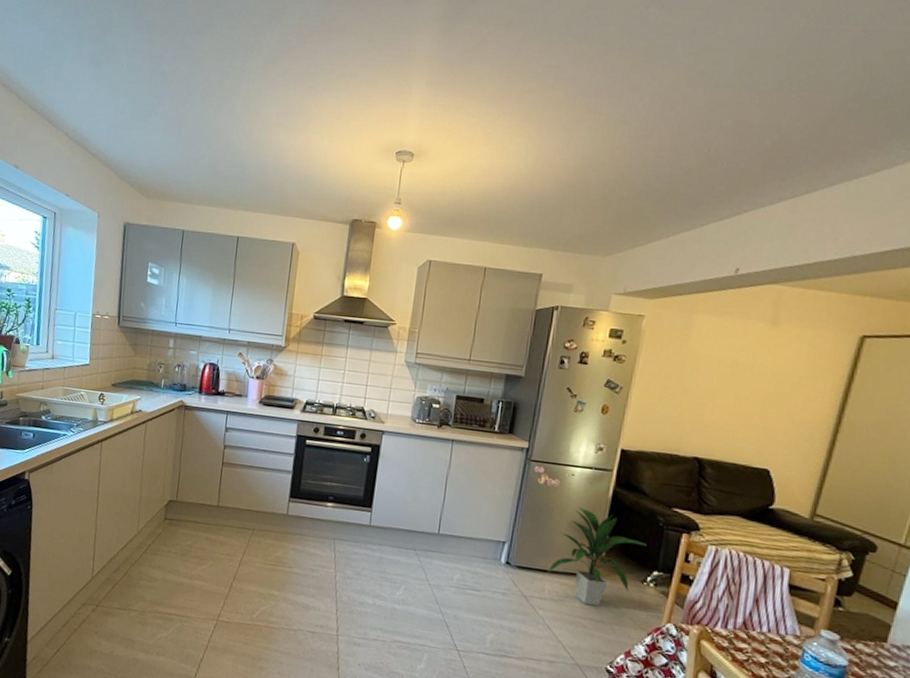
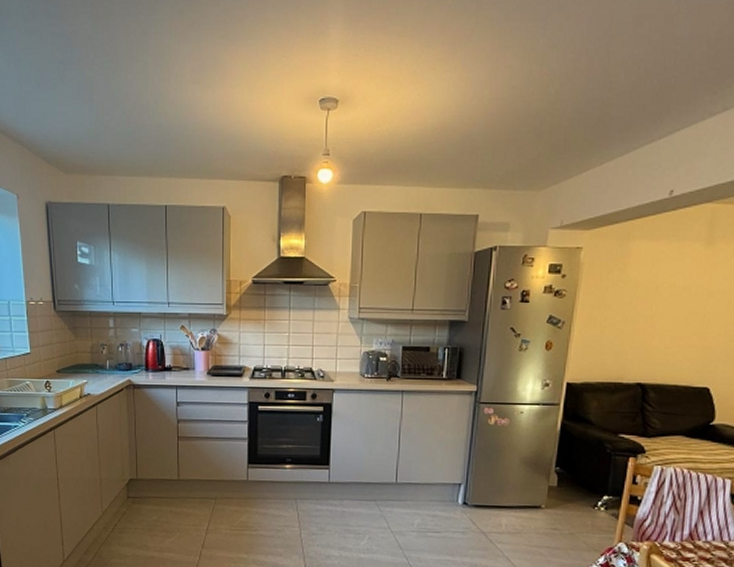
indoor plant: present [547,506,647,607] -> none [503,442,596,535]

